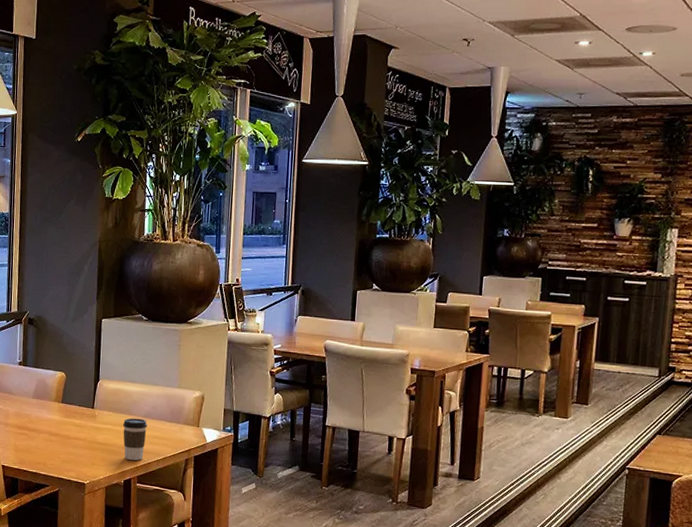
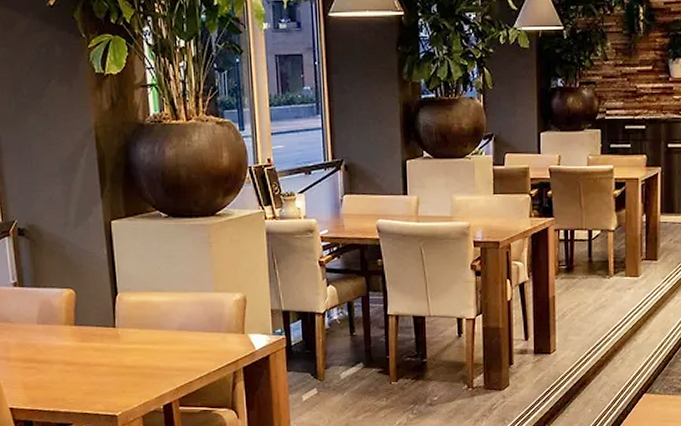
coffee cup: present [122,418,147,461] -> none [153,332,184,382]

